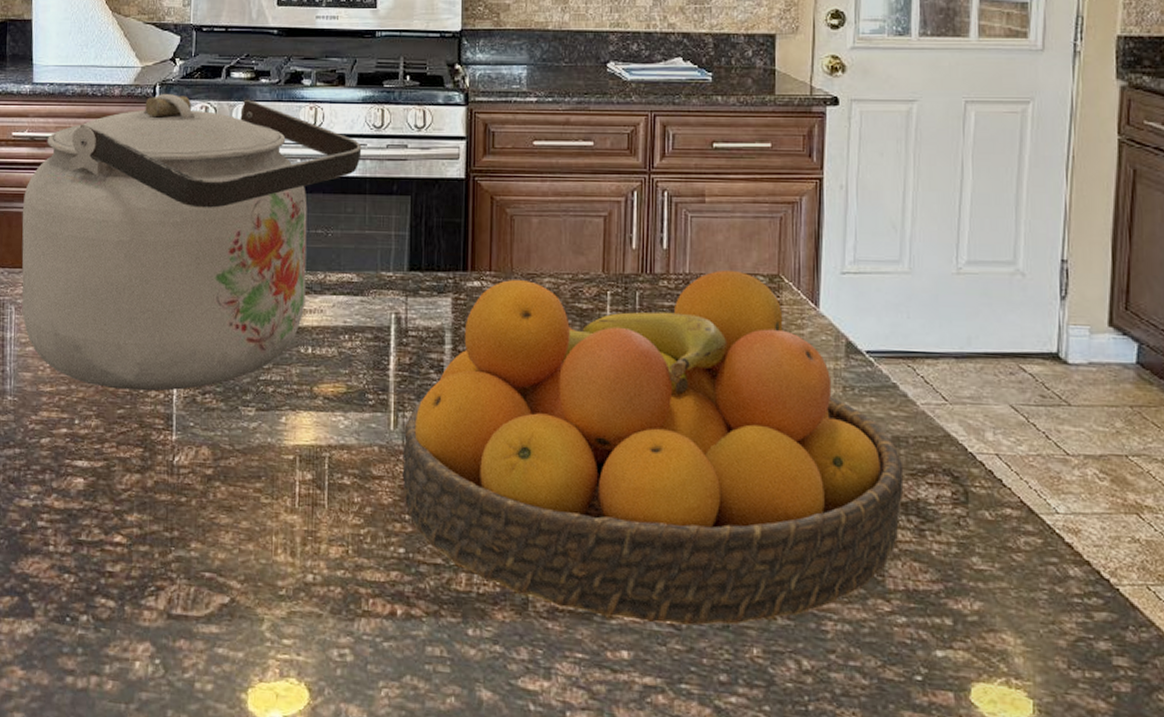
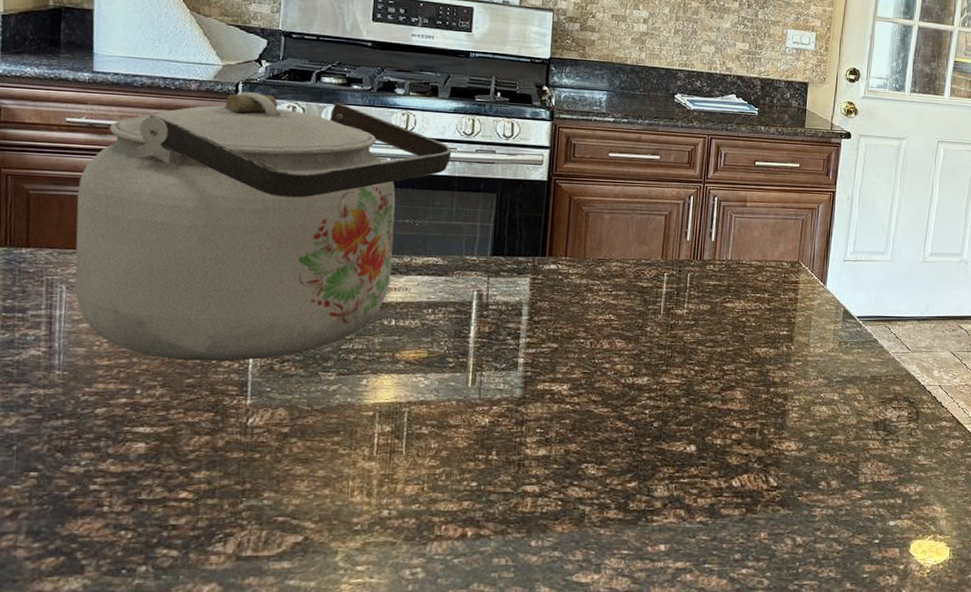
fruit bowl: present [402,269,904,626] -> none [477,257,877,521]

